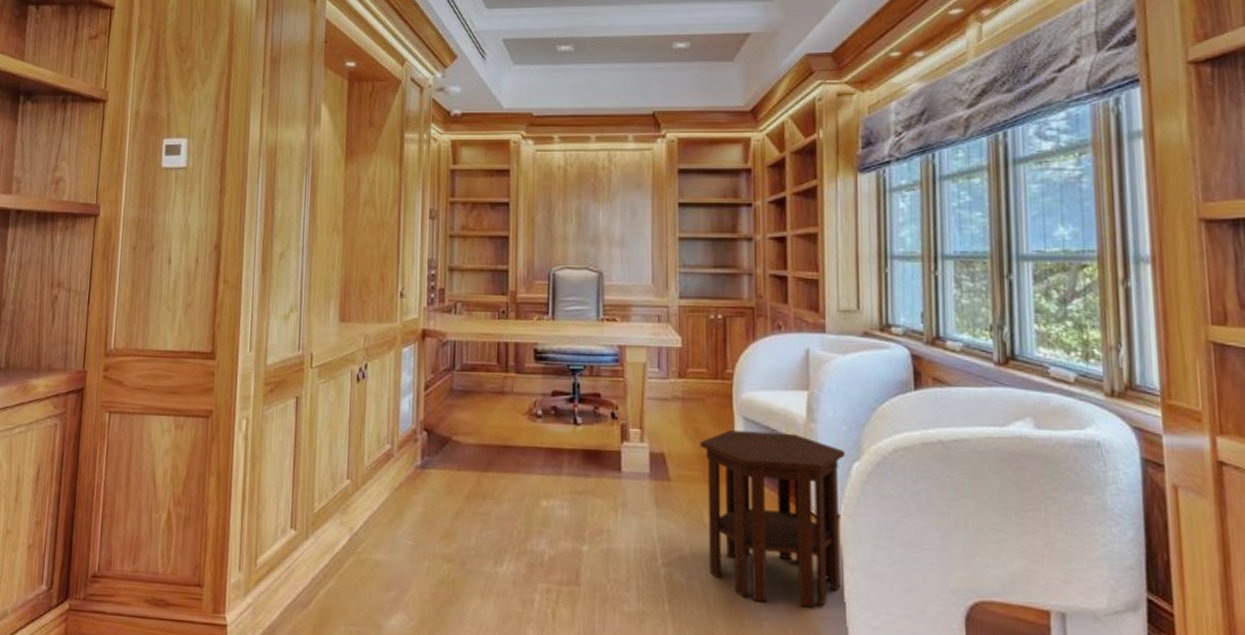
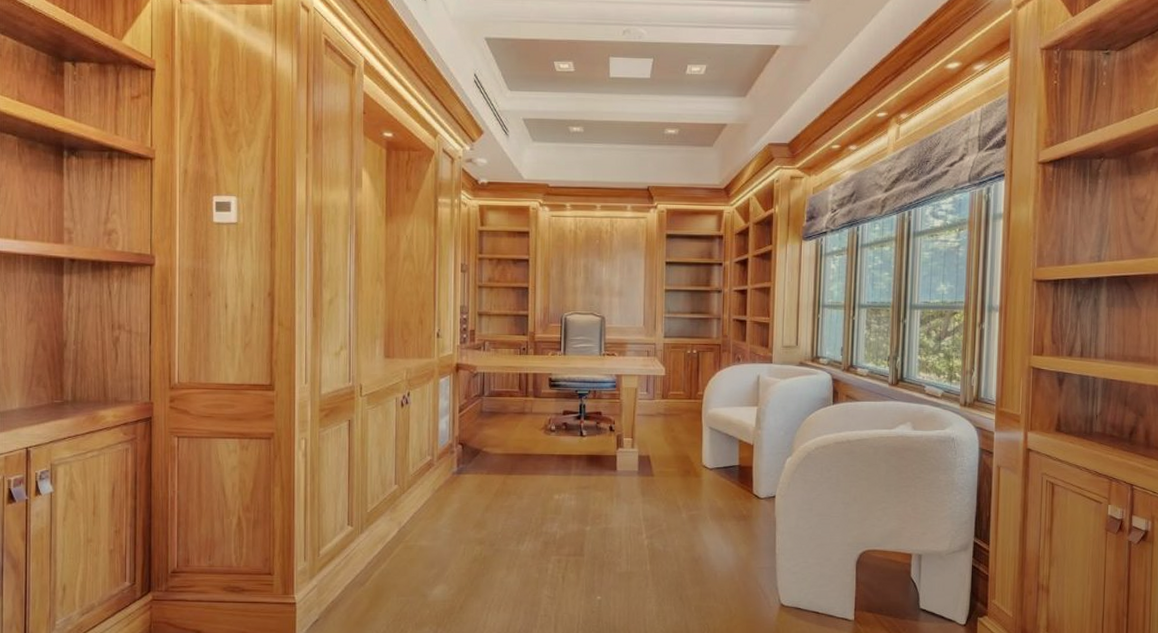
side table: present [699,430,845,608] -> none [676,437,781,561]

